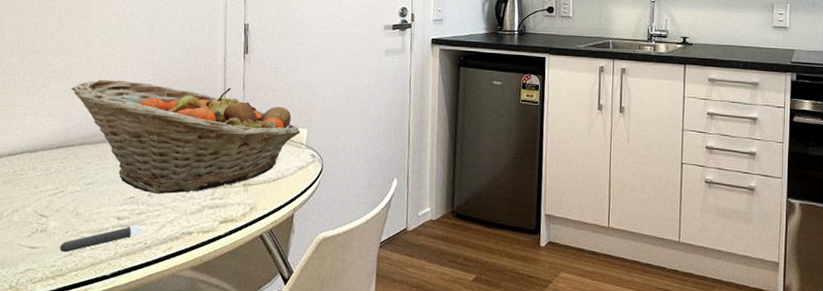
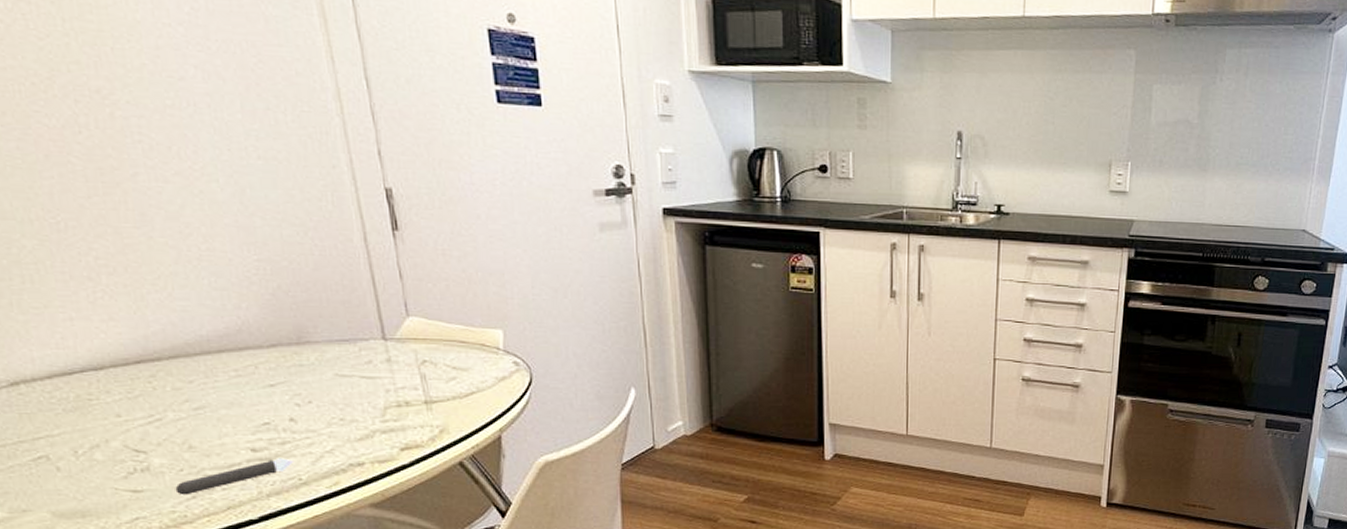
fruit basket: present [71,79,300,194] -> none [135,268,494,418]

